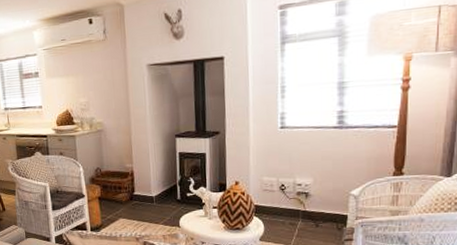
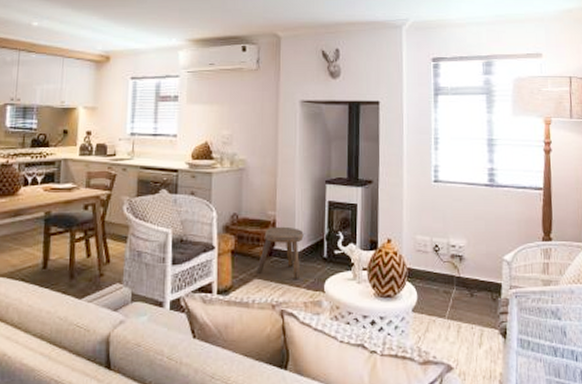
stool: none [121,176,159,217] -> present [257,226,304,279]

